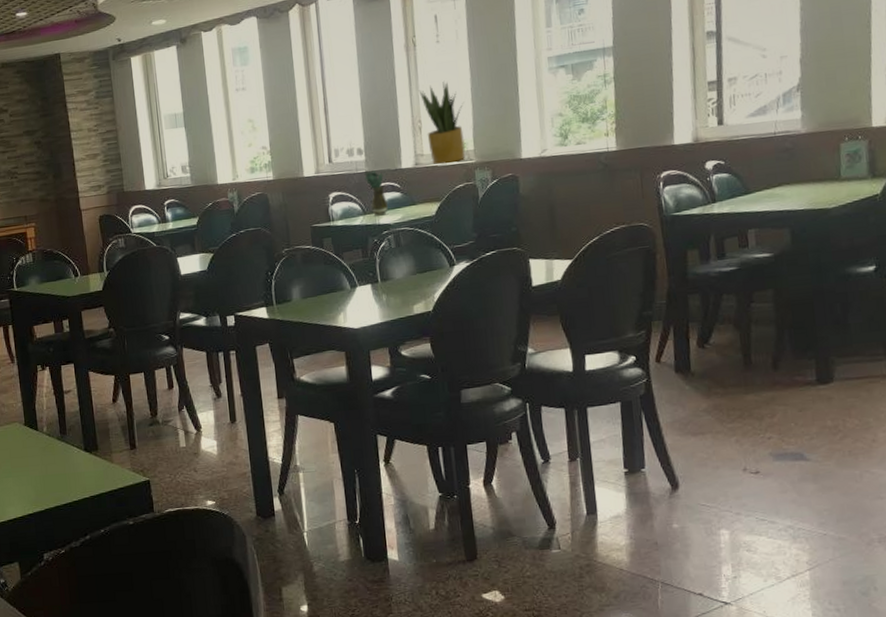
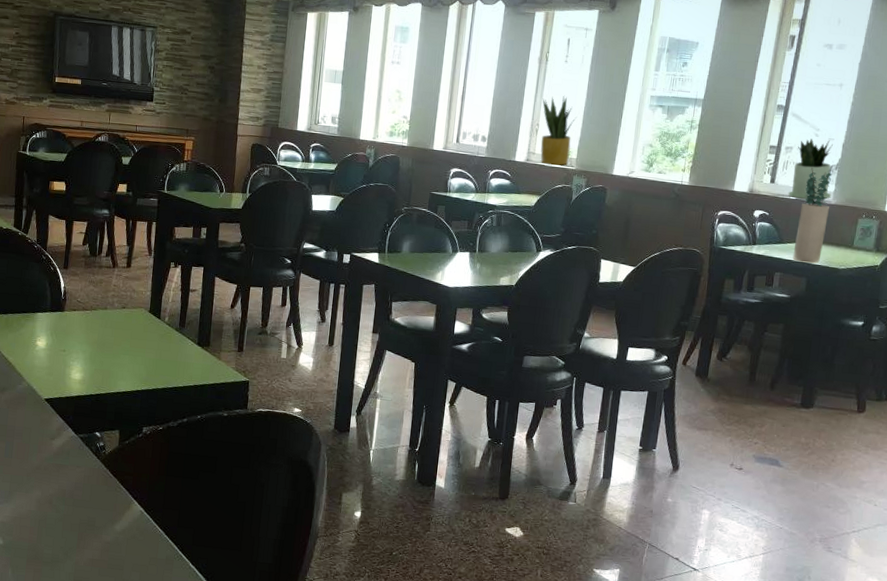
vase: present [364,169,388,216] -> none [483,155,499,197]
planter: none [742,59,799,138] -> present [787,139,833,201]
vase: none [763,86,803,211] -> present [792,164,834,264]

